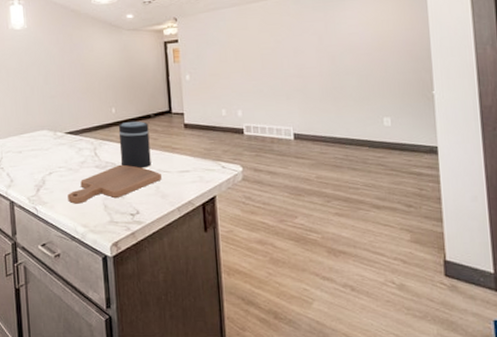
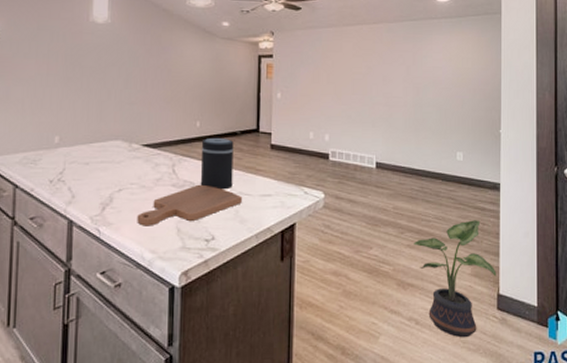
potted plant: none [342,185,441,305] -> present [414,220,497,338]

